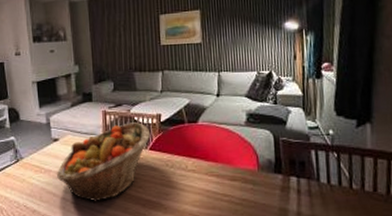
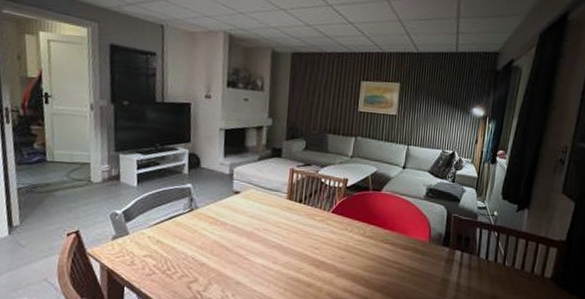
fruit basket: present [56,122,151,202] -> none [232,183,335,260]

